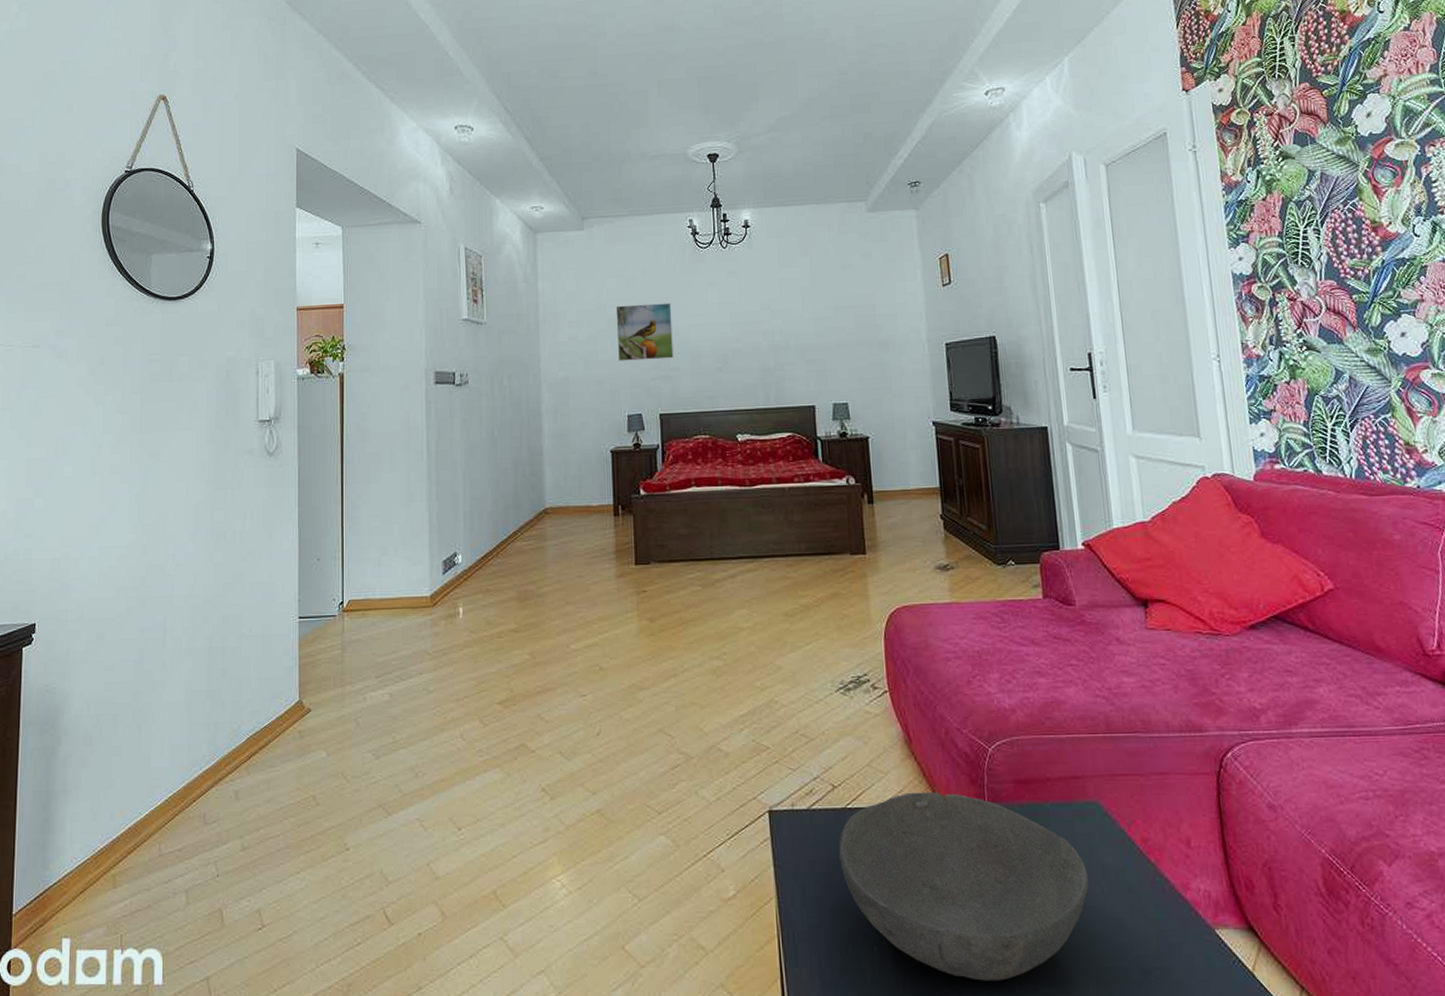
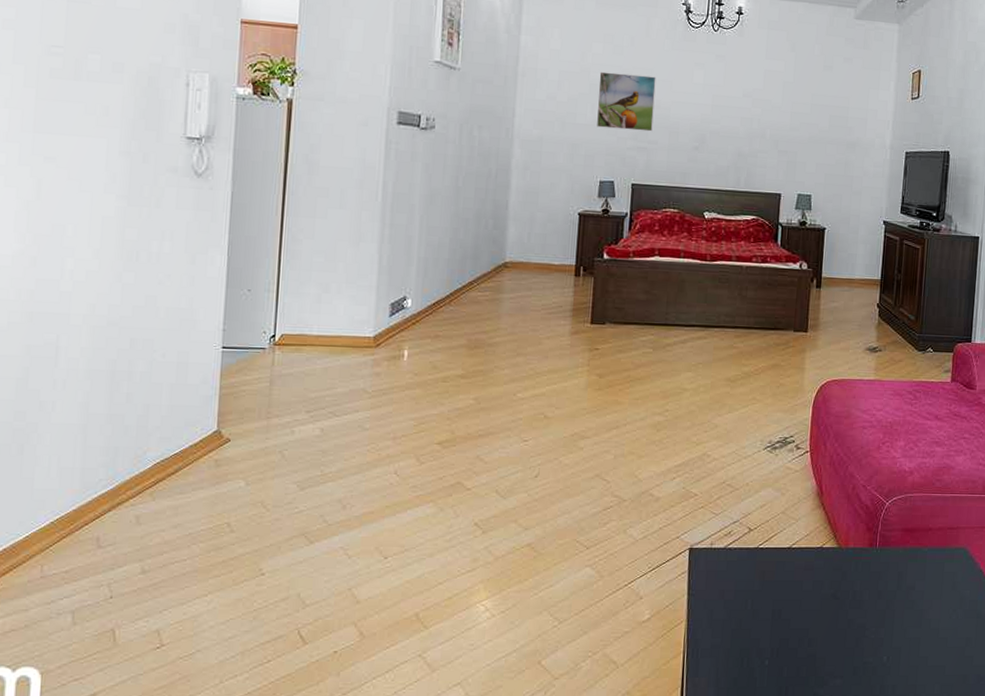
bowl: present [839,792,1089,981] -> none [746,536,949,687]

